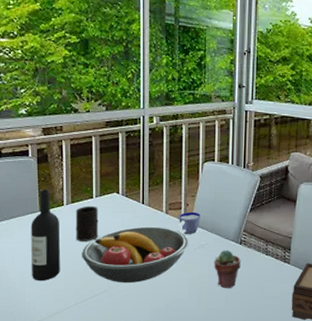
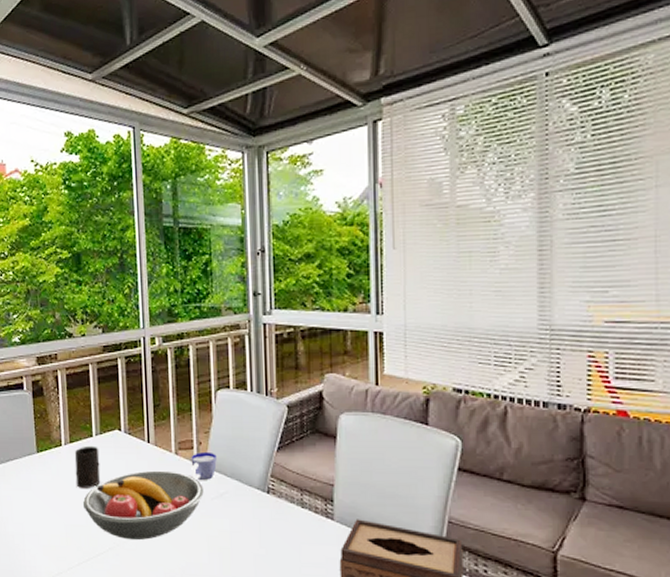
wine bottle: present [31,189,60,281] -> none [28,427,61,535]
potted succulent: present [214,249,241,288] -> none [236,500,270,550]

